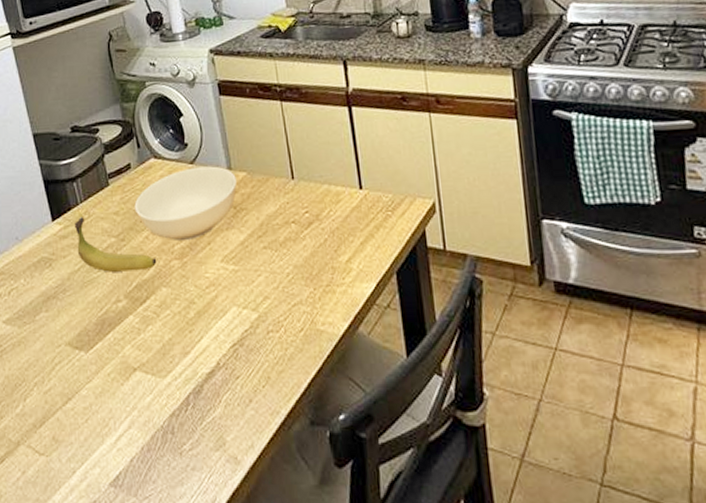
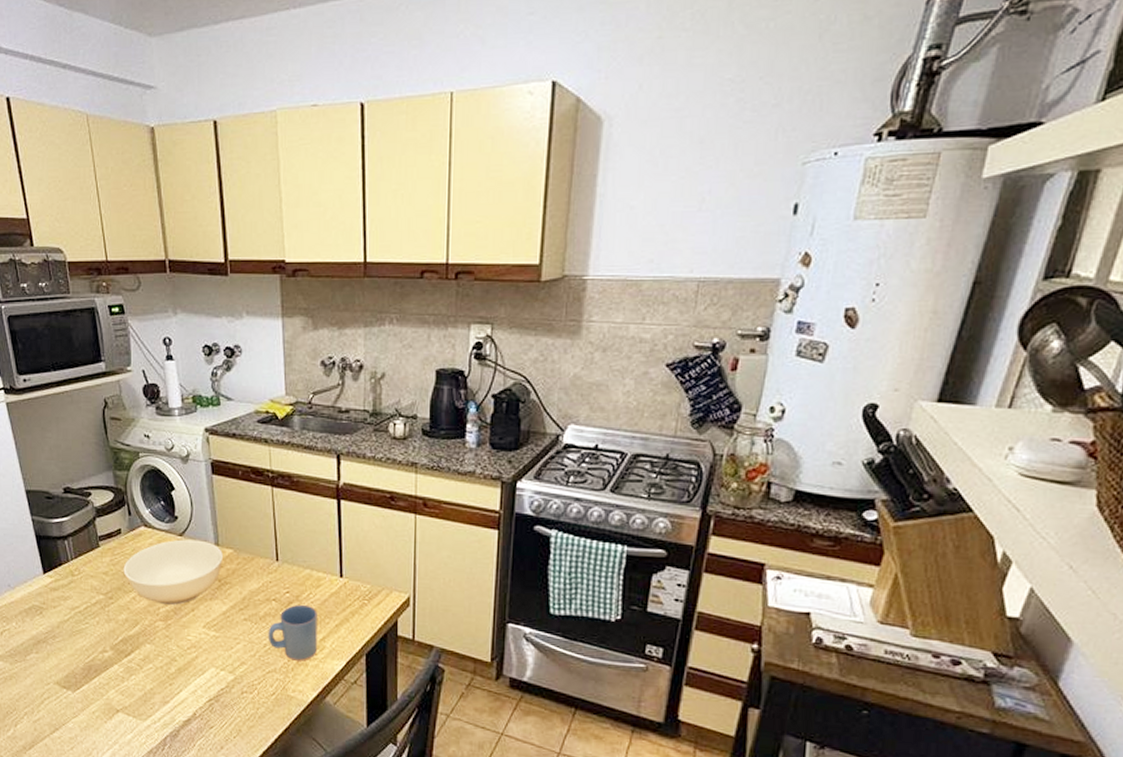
banana: present [75,217,157,272] -> none [65,573,143,627]
mug: none [289,223,344,288] -> present [268,604,317,661]

